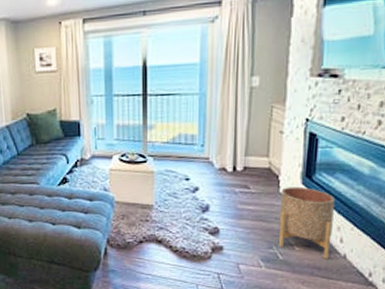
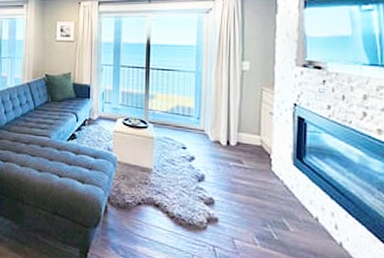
planter: present [279,186,335,259] -> none [272,166,326,245]

